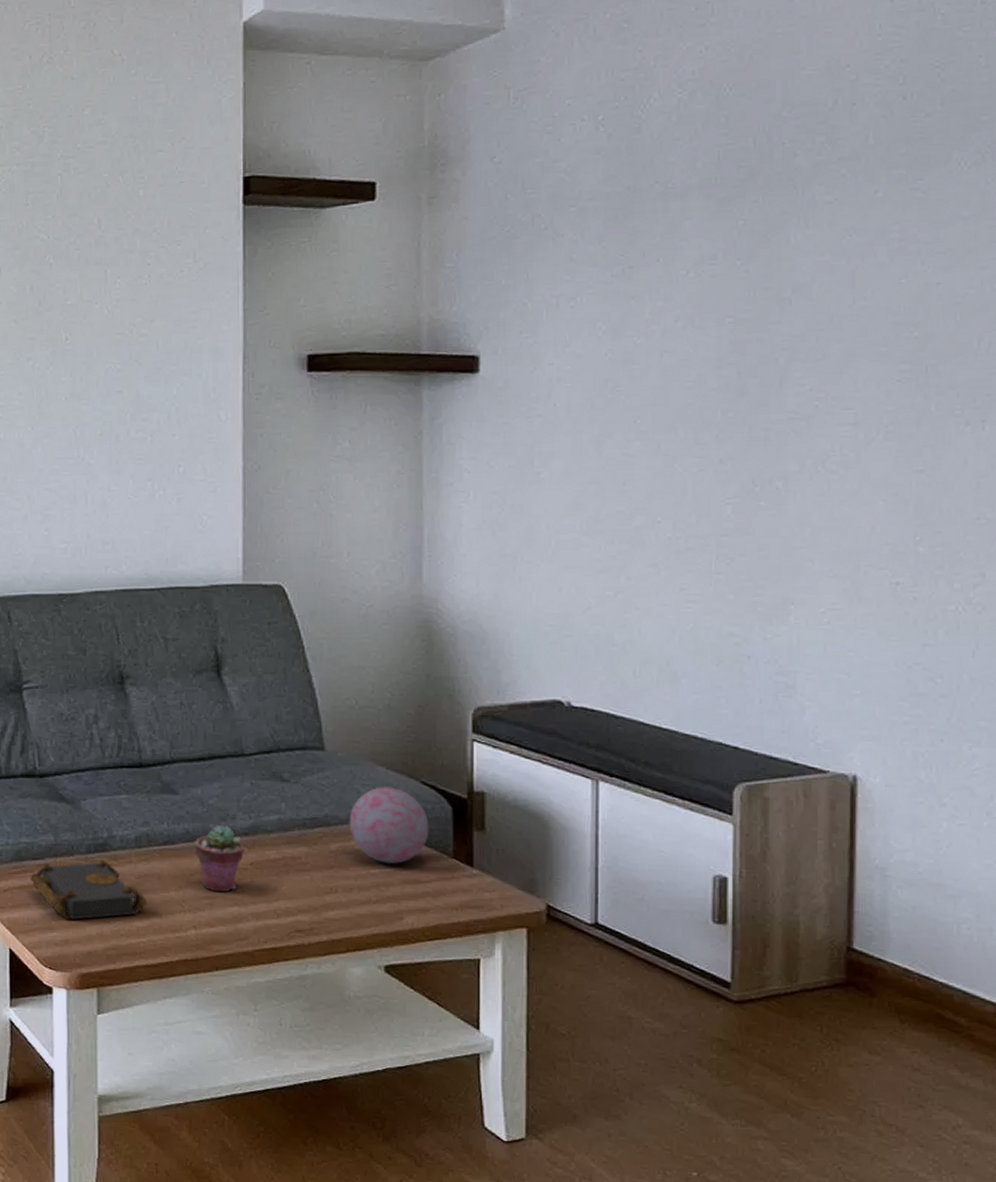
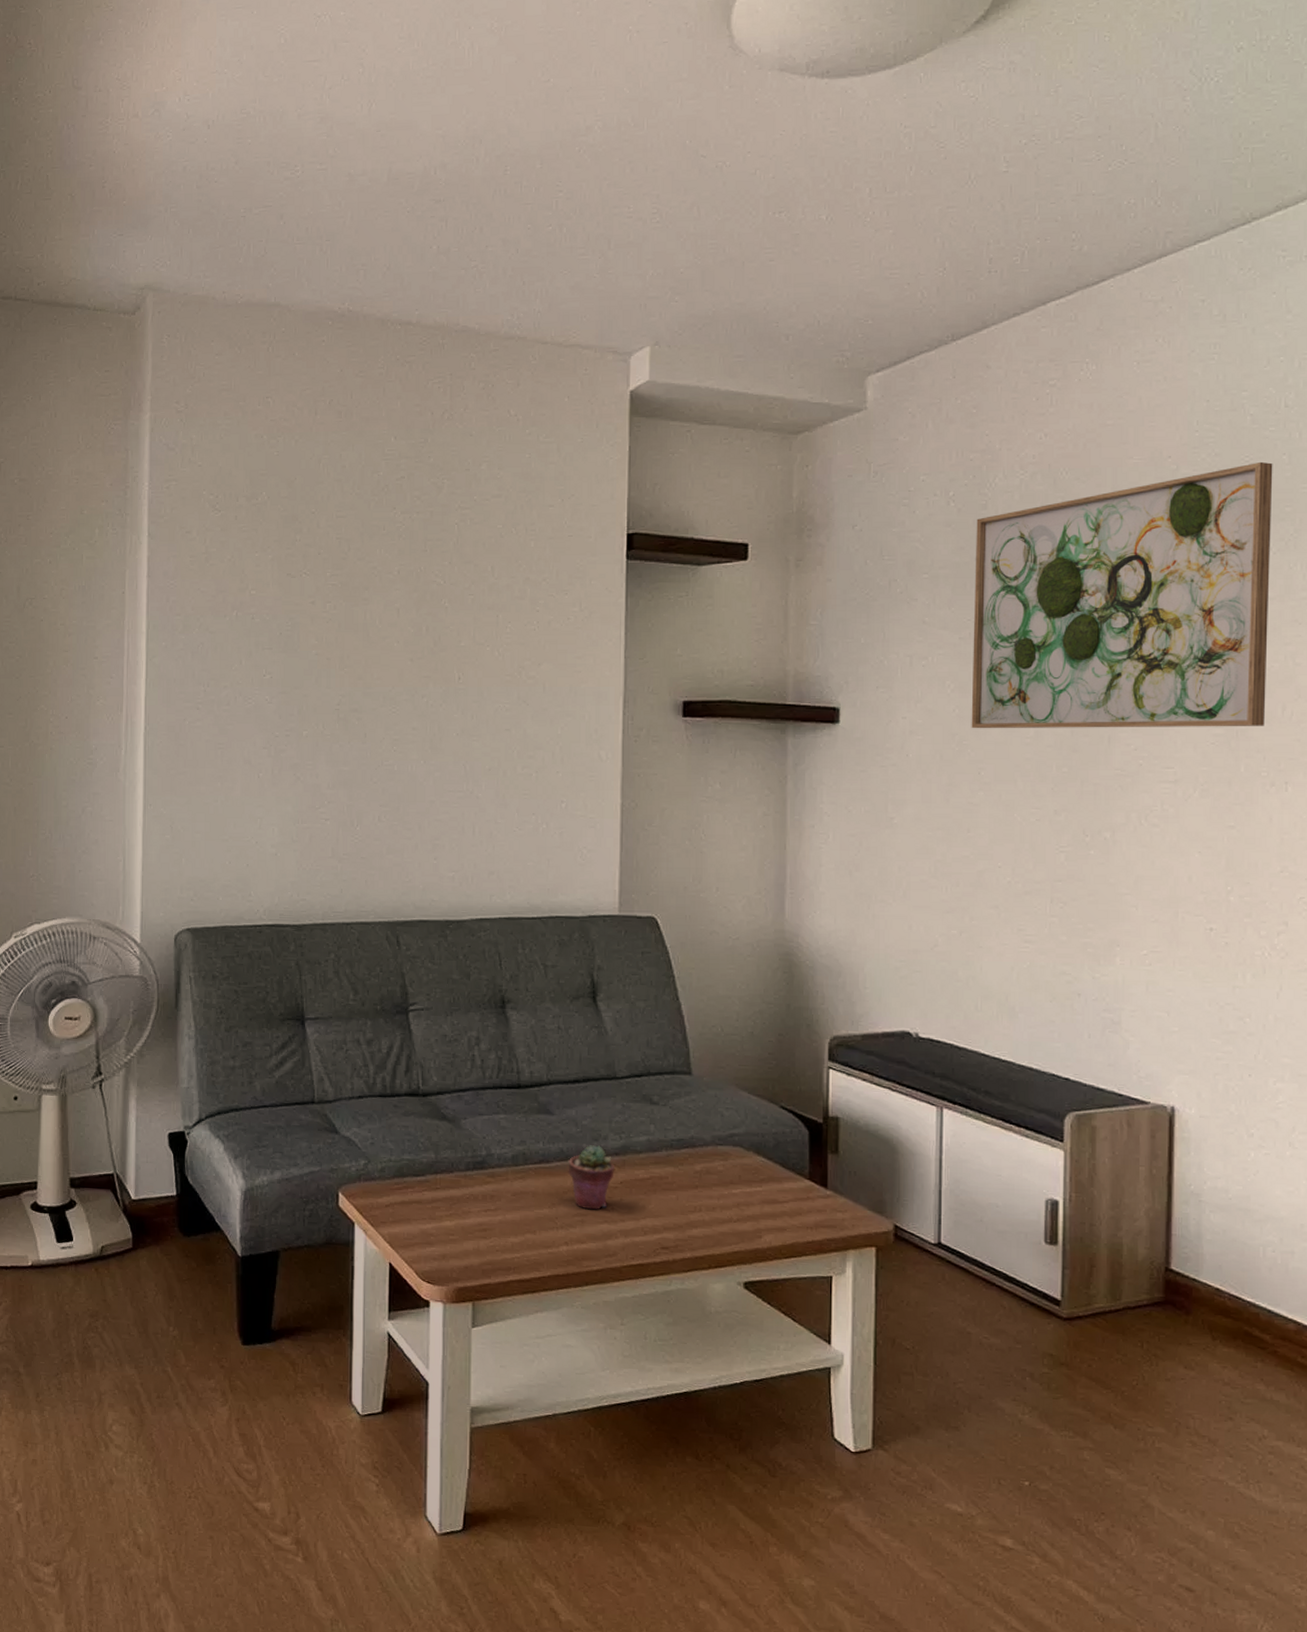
book: present [30,860,147,920] -> none [411,1177,522,1235]
decorative orb: present [349,787,429,865] -> none [713,1110,787,1185]
wall art: none [625,66,968,374] -> present [971,461,1273,729]

